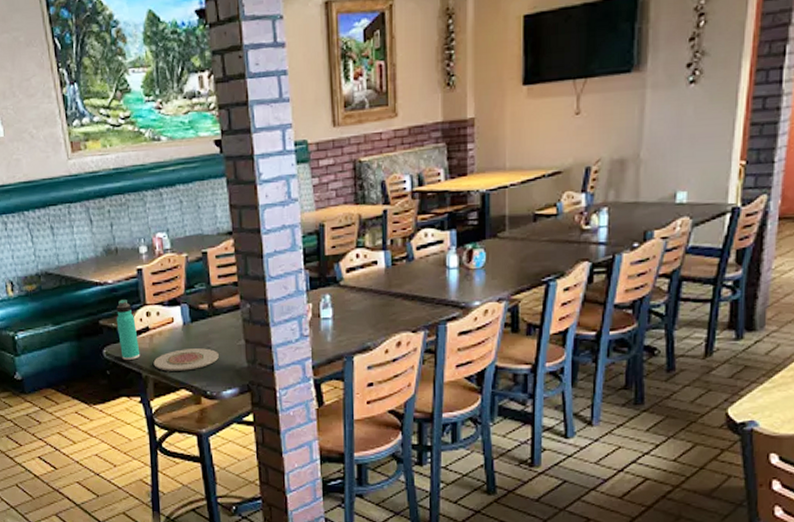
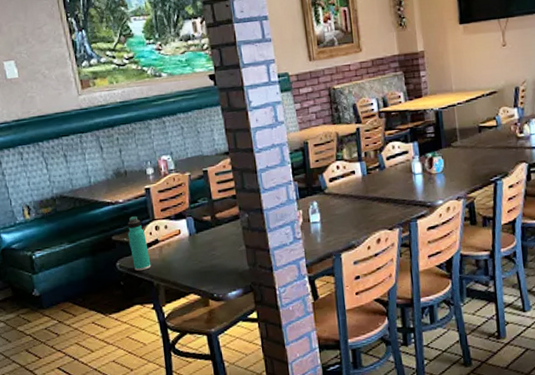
plate: present [153,348,219,371] -> none [164,255,223,278]

